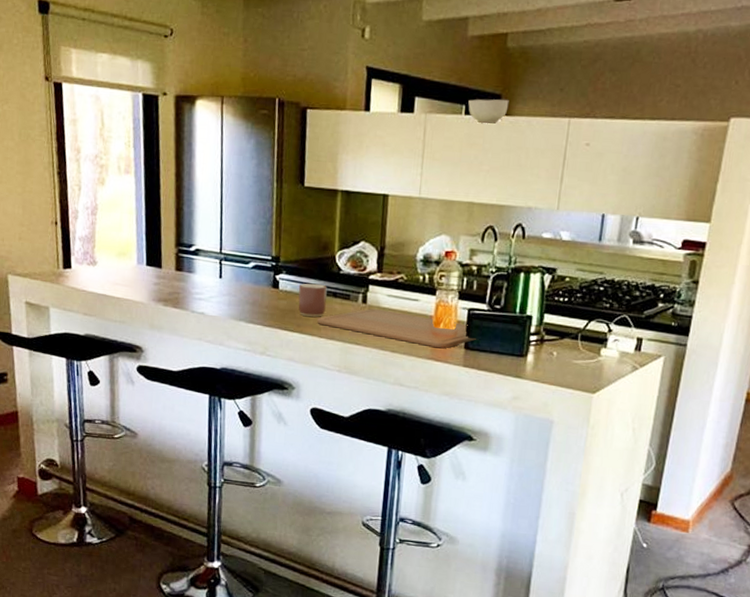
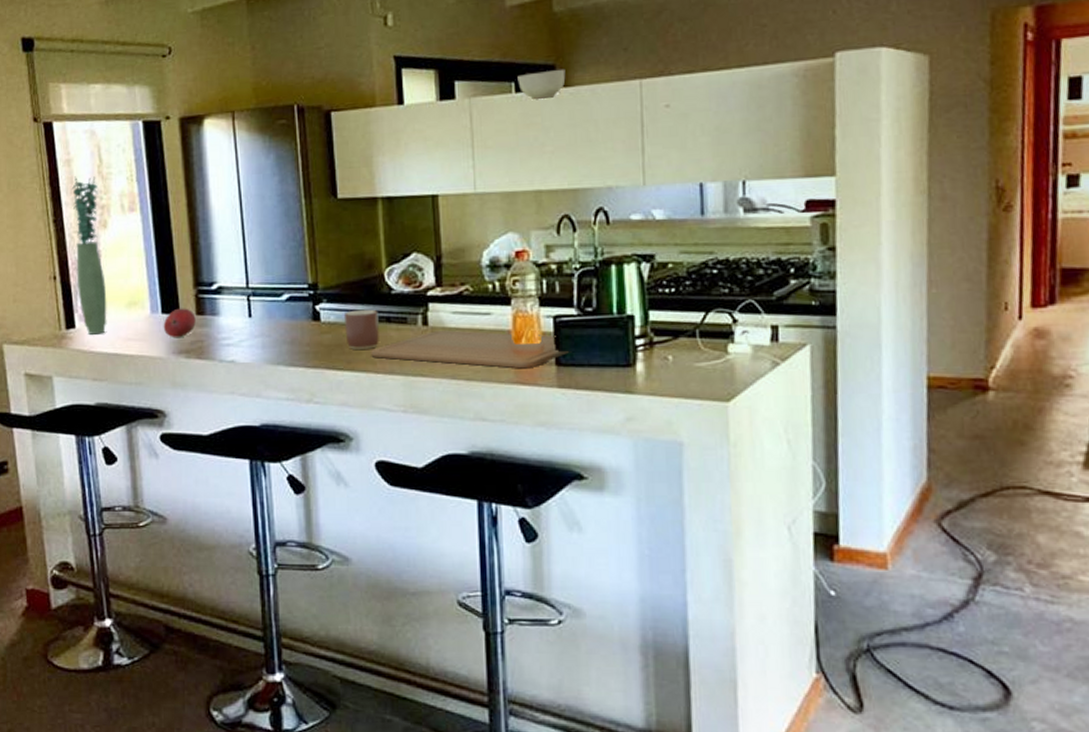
vase: none [75,135,100,277] -> present [71,176,107,335]
fruit: none [146,263,175,289] -> present [163,308,196,338]

